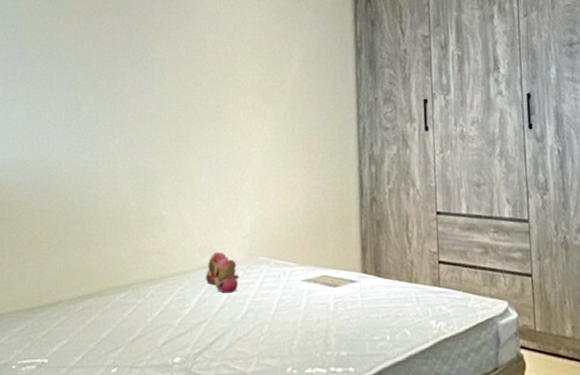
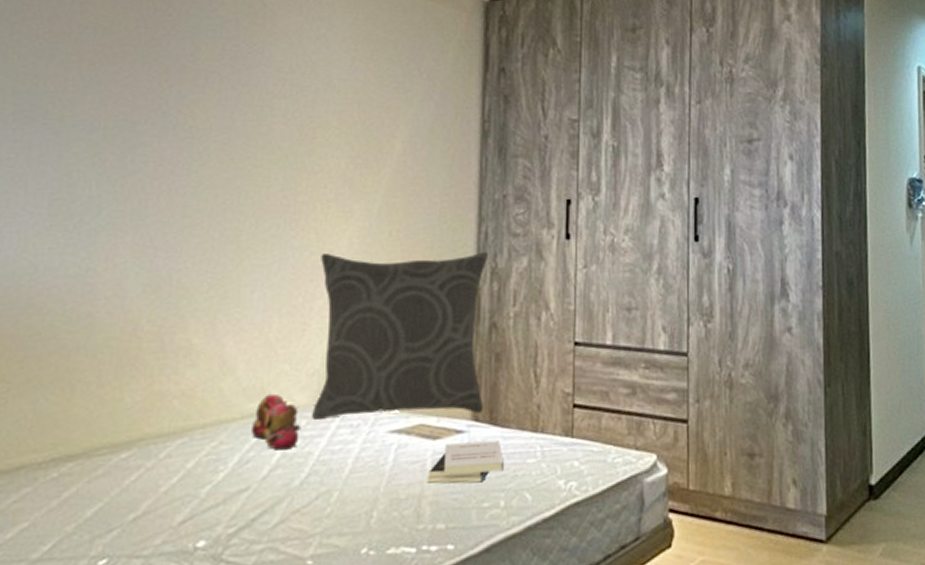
pillow: none [245,142,370,271] -> present [312,251,488,419]
books: none [331,288,388,321] -> present [426,440,504,484]

